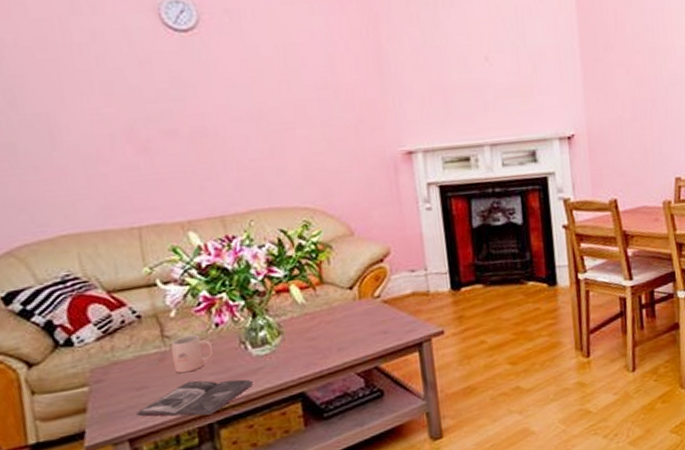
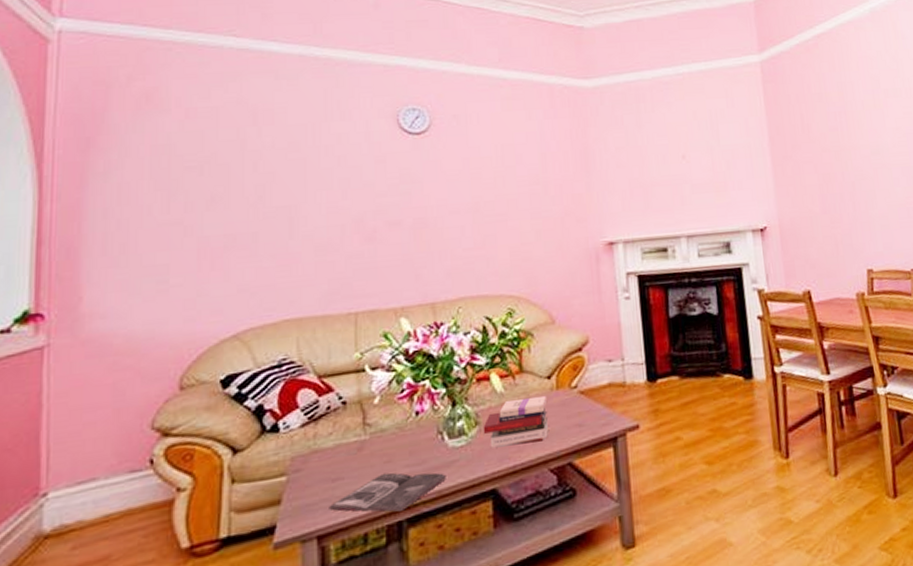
mug: present [170,334,214,374] -> none [370,423,412,465]
books: none [286,305,354,356] -> present [483,395,549,448]

